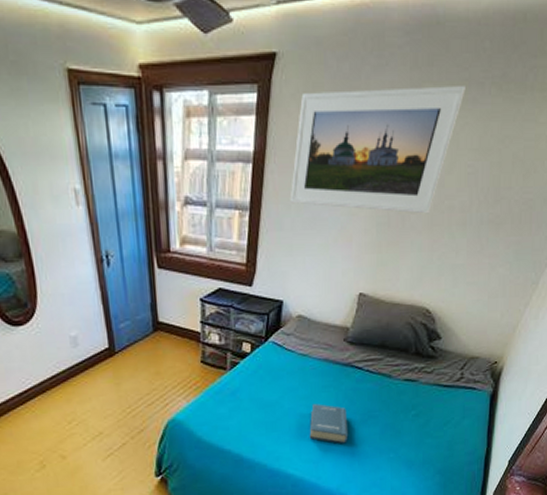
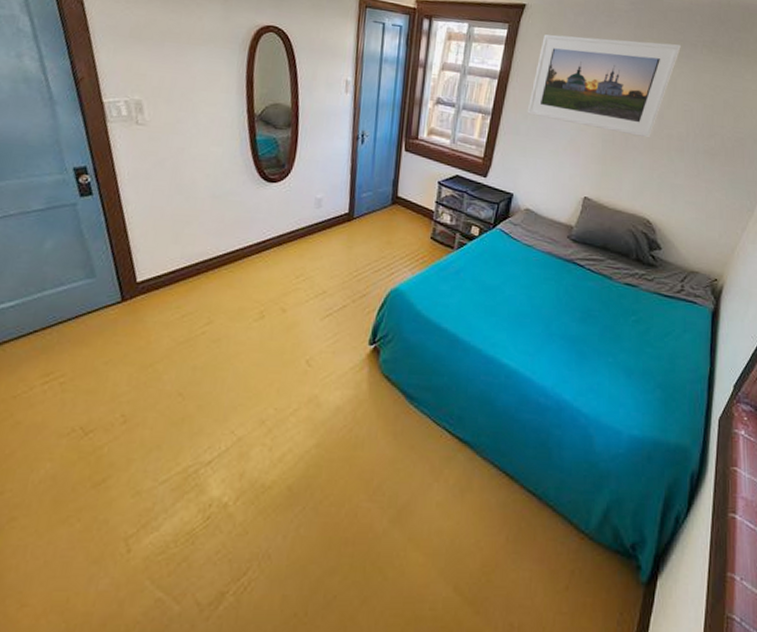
hardback book: present [309,404,349,444] -> none [527,294,567,340]

